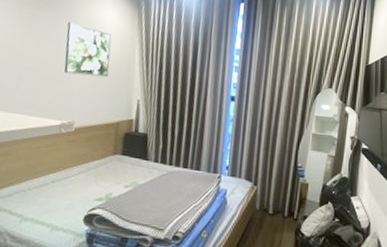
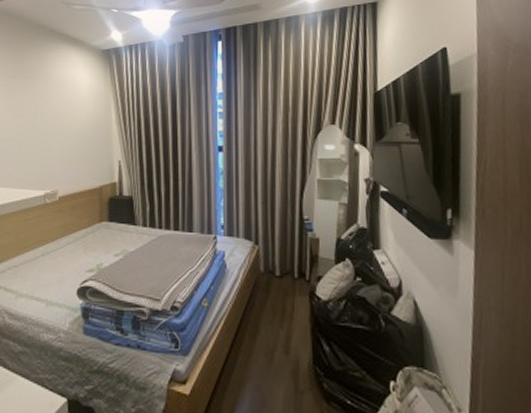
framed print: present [64,22,112,78] -> none [41,87,87,141]

